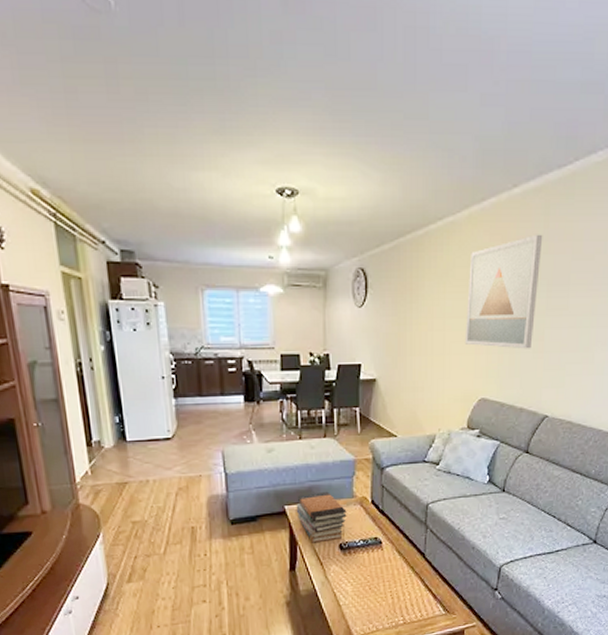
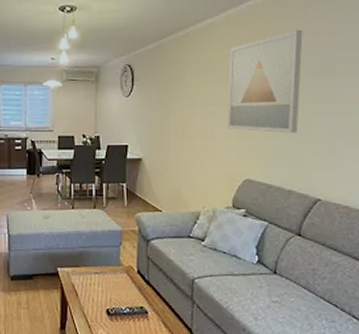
book stack: present [296,491,347,543] -> none [67,257,114,306]

